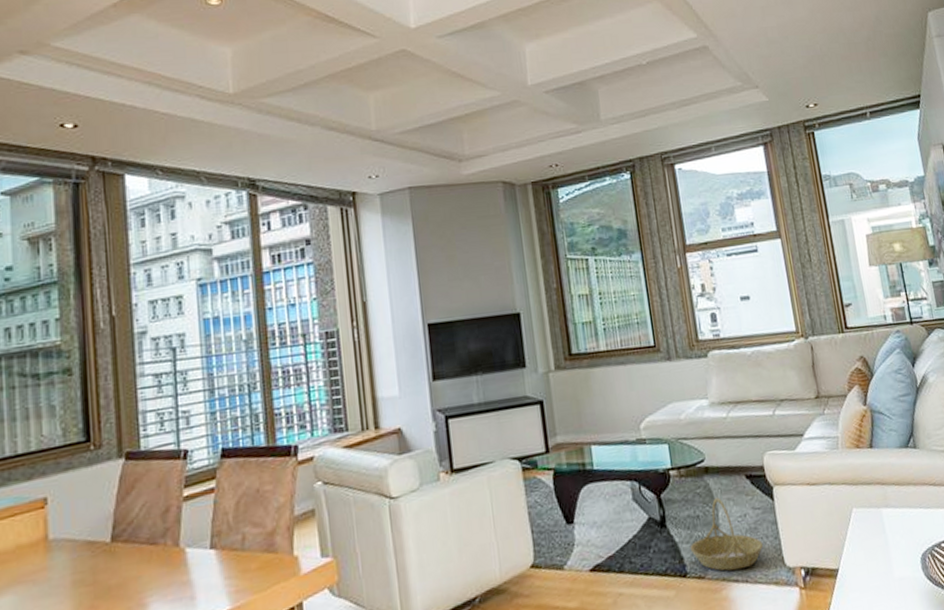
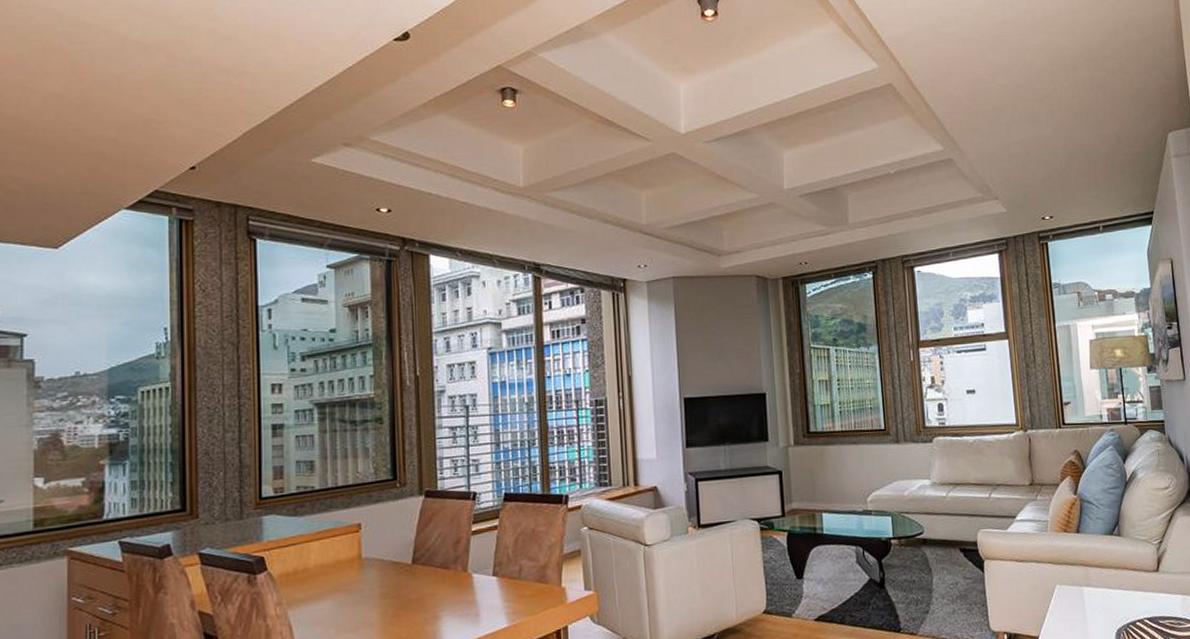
basket: present [690,497,763,571] -> none [905,566,971,630]

